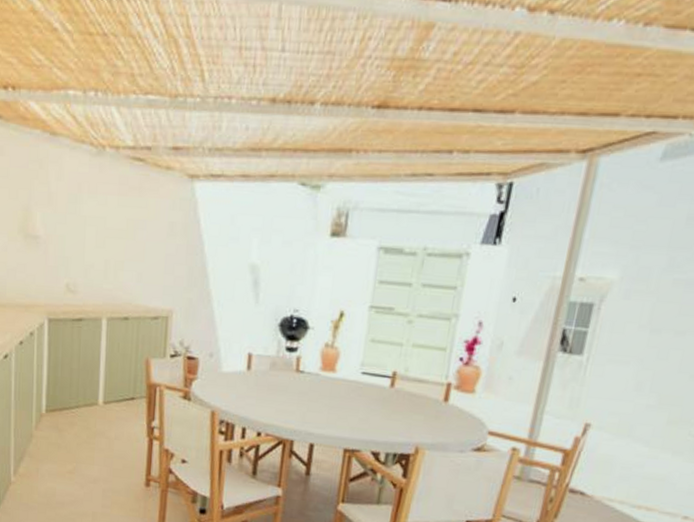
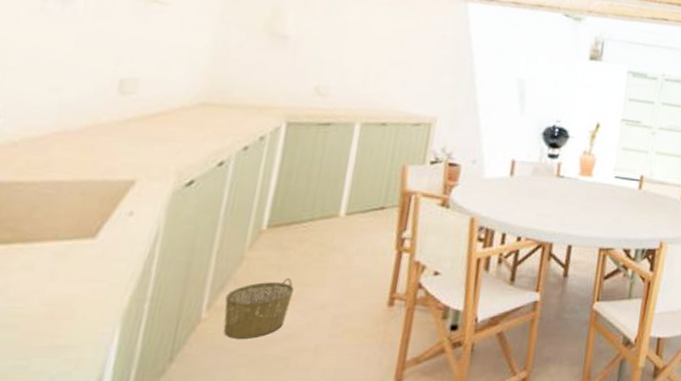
basket: none [25,455,72,501] -> present [223,278,295,339]

